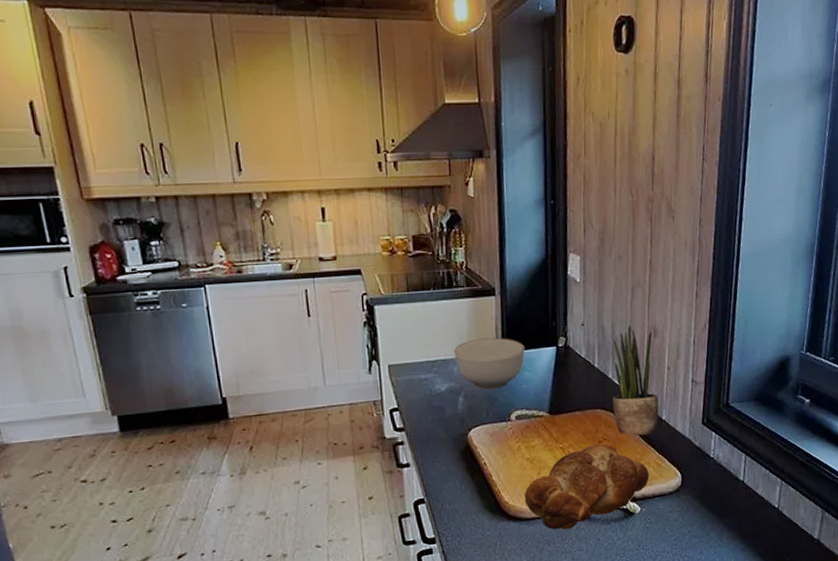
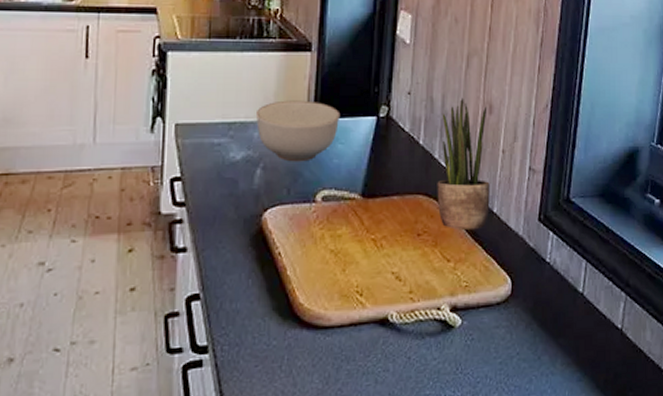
bread loaf: present [525,443,649,530] -> none [324,237,474,343]

